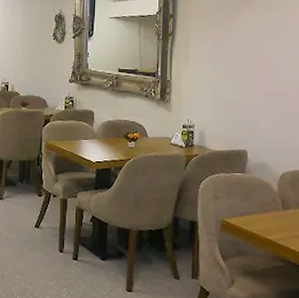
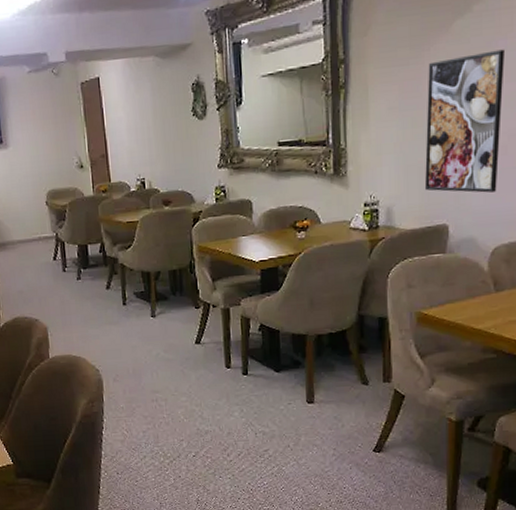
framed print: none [229,25,289,129] -> present [424,49,504,193]

